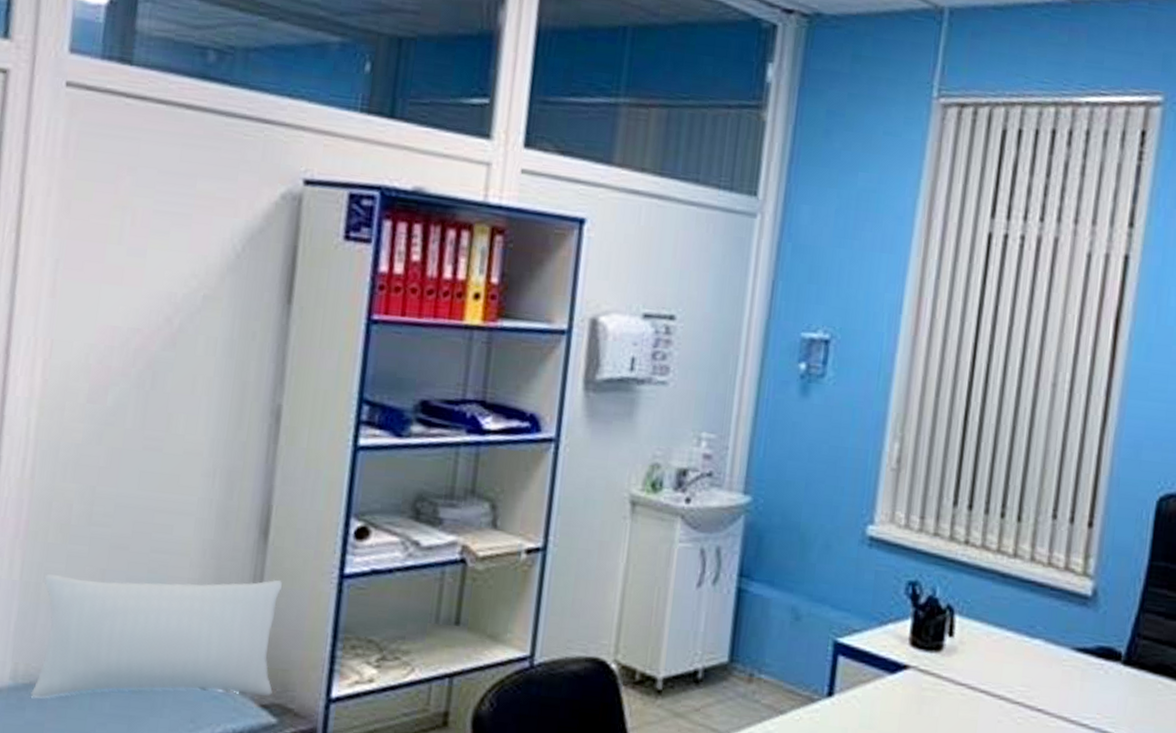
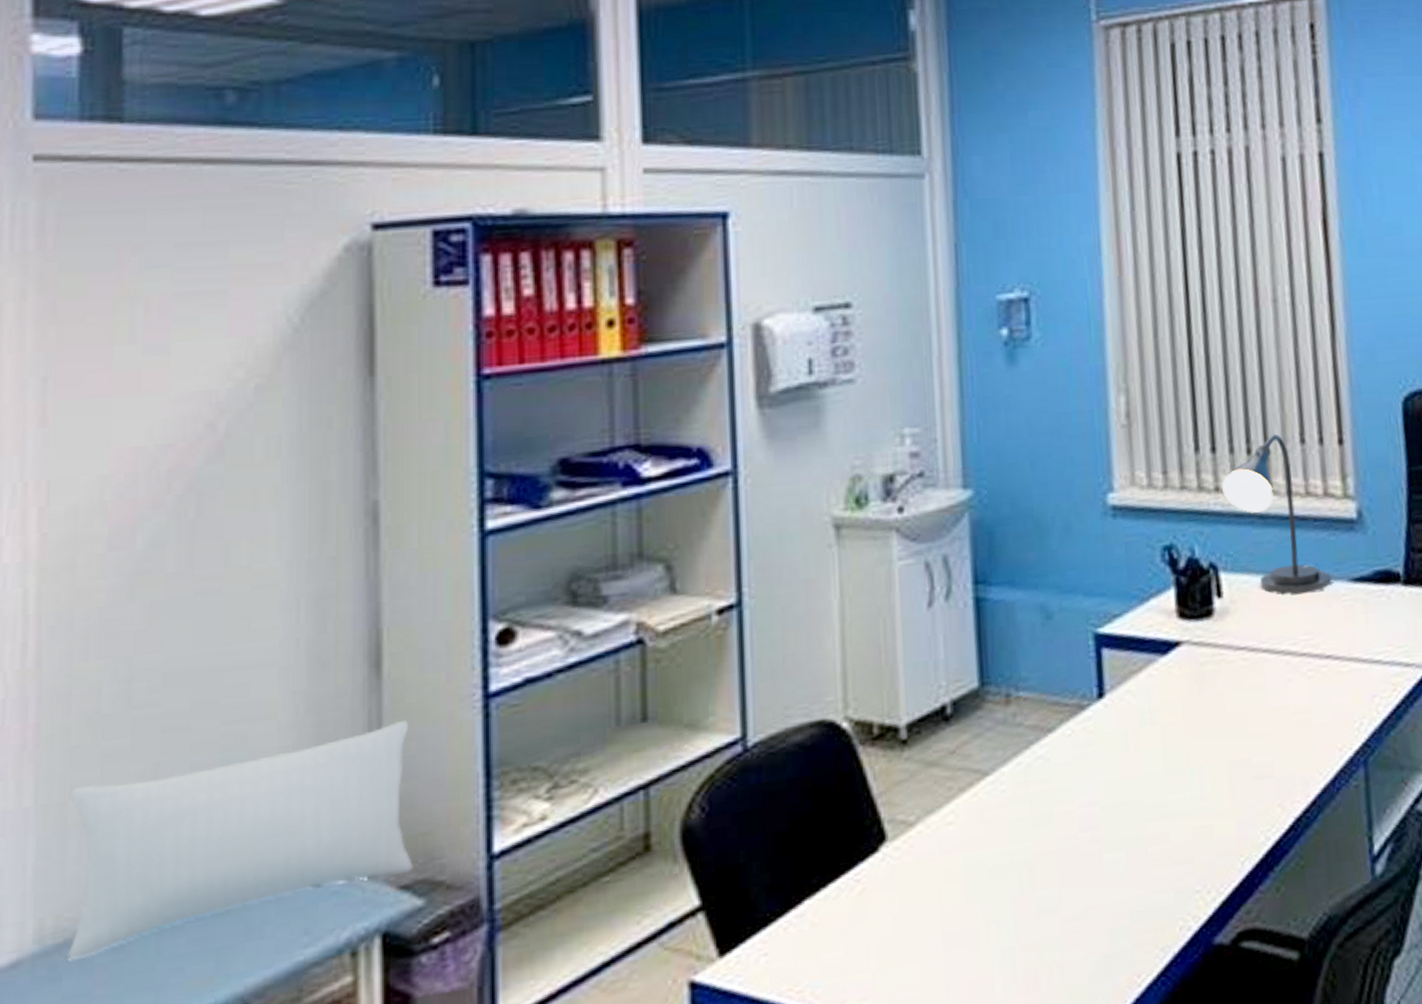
desk lamp: none [970,505,1057,651] -> present [1221,434,1333,594]

